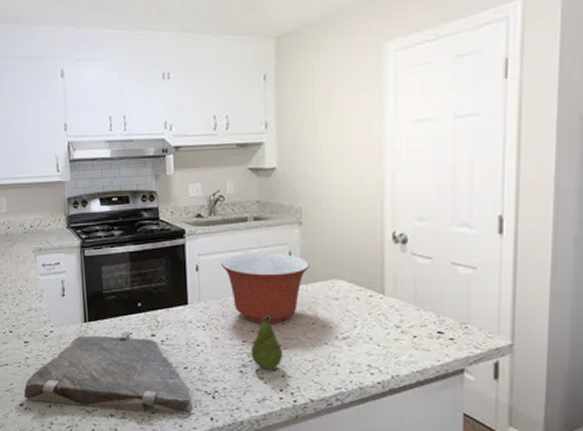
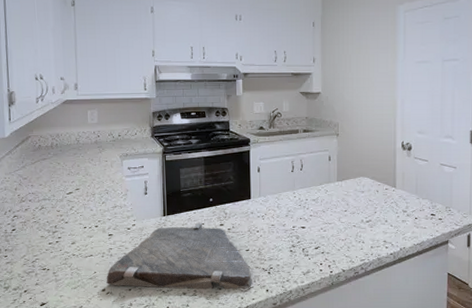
mixing bowl: present [221,253,309,324] -> none [278,157,343,213]
fruit: present [251,314,282,370] -> none [299,205,322,248]

